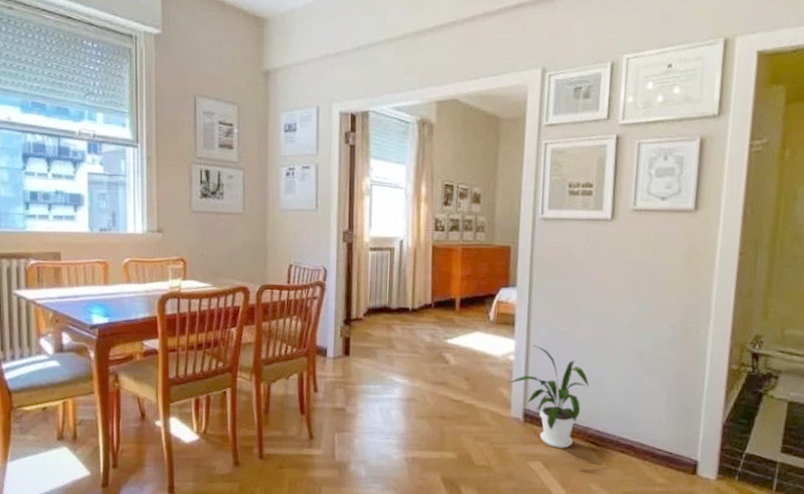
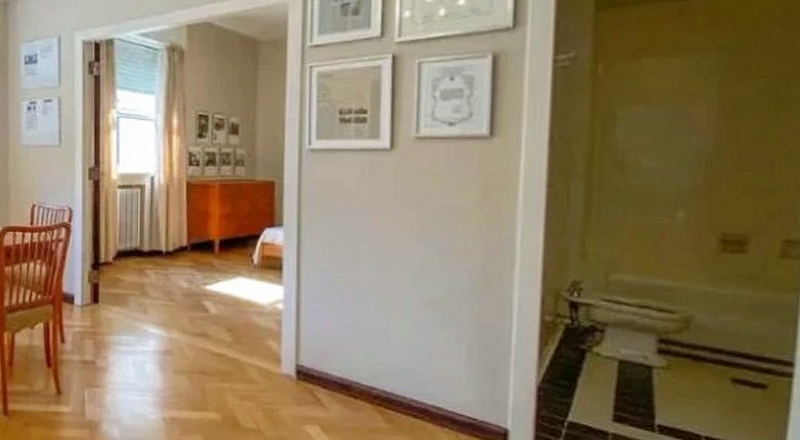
house plant: present [509,345,589,448] -> none [278,292,372,411]

